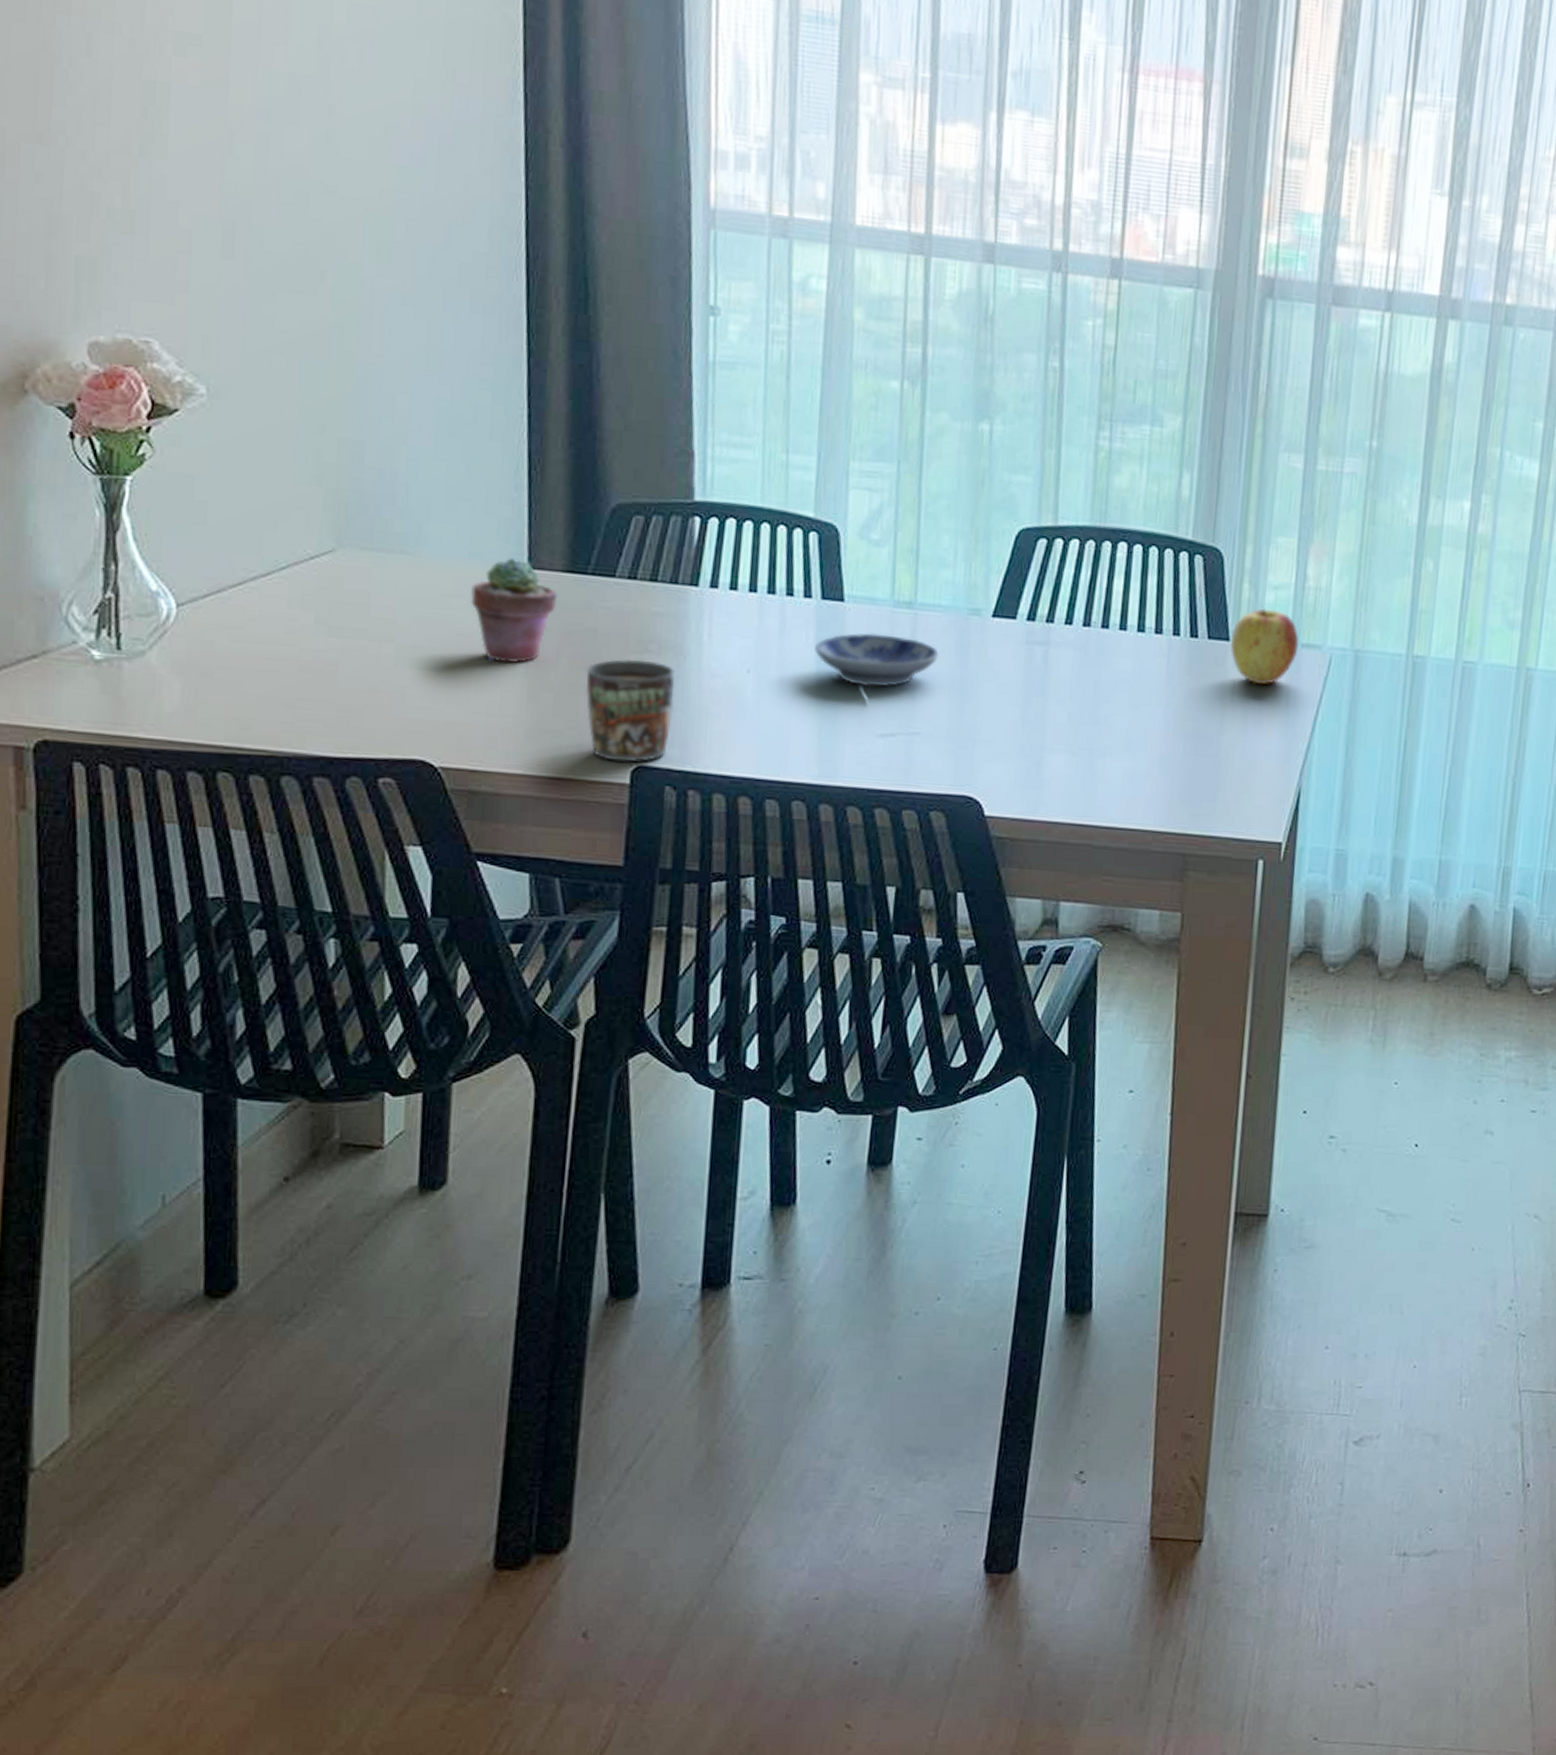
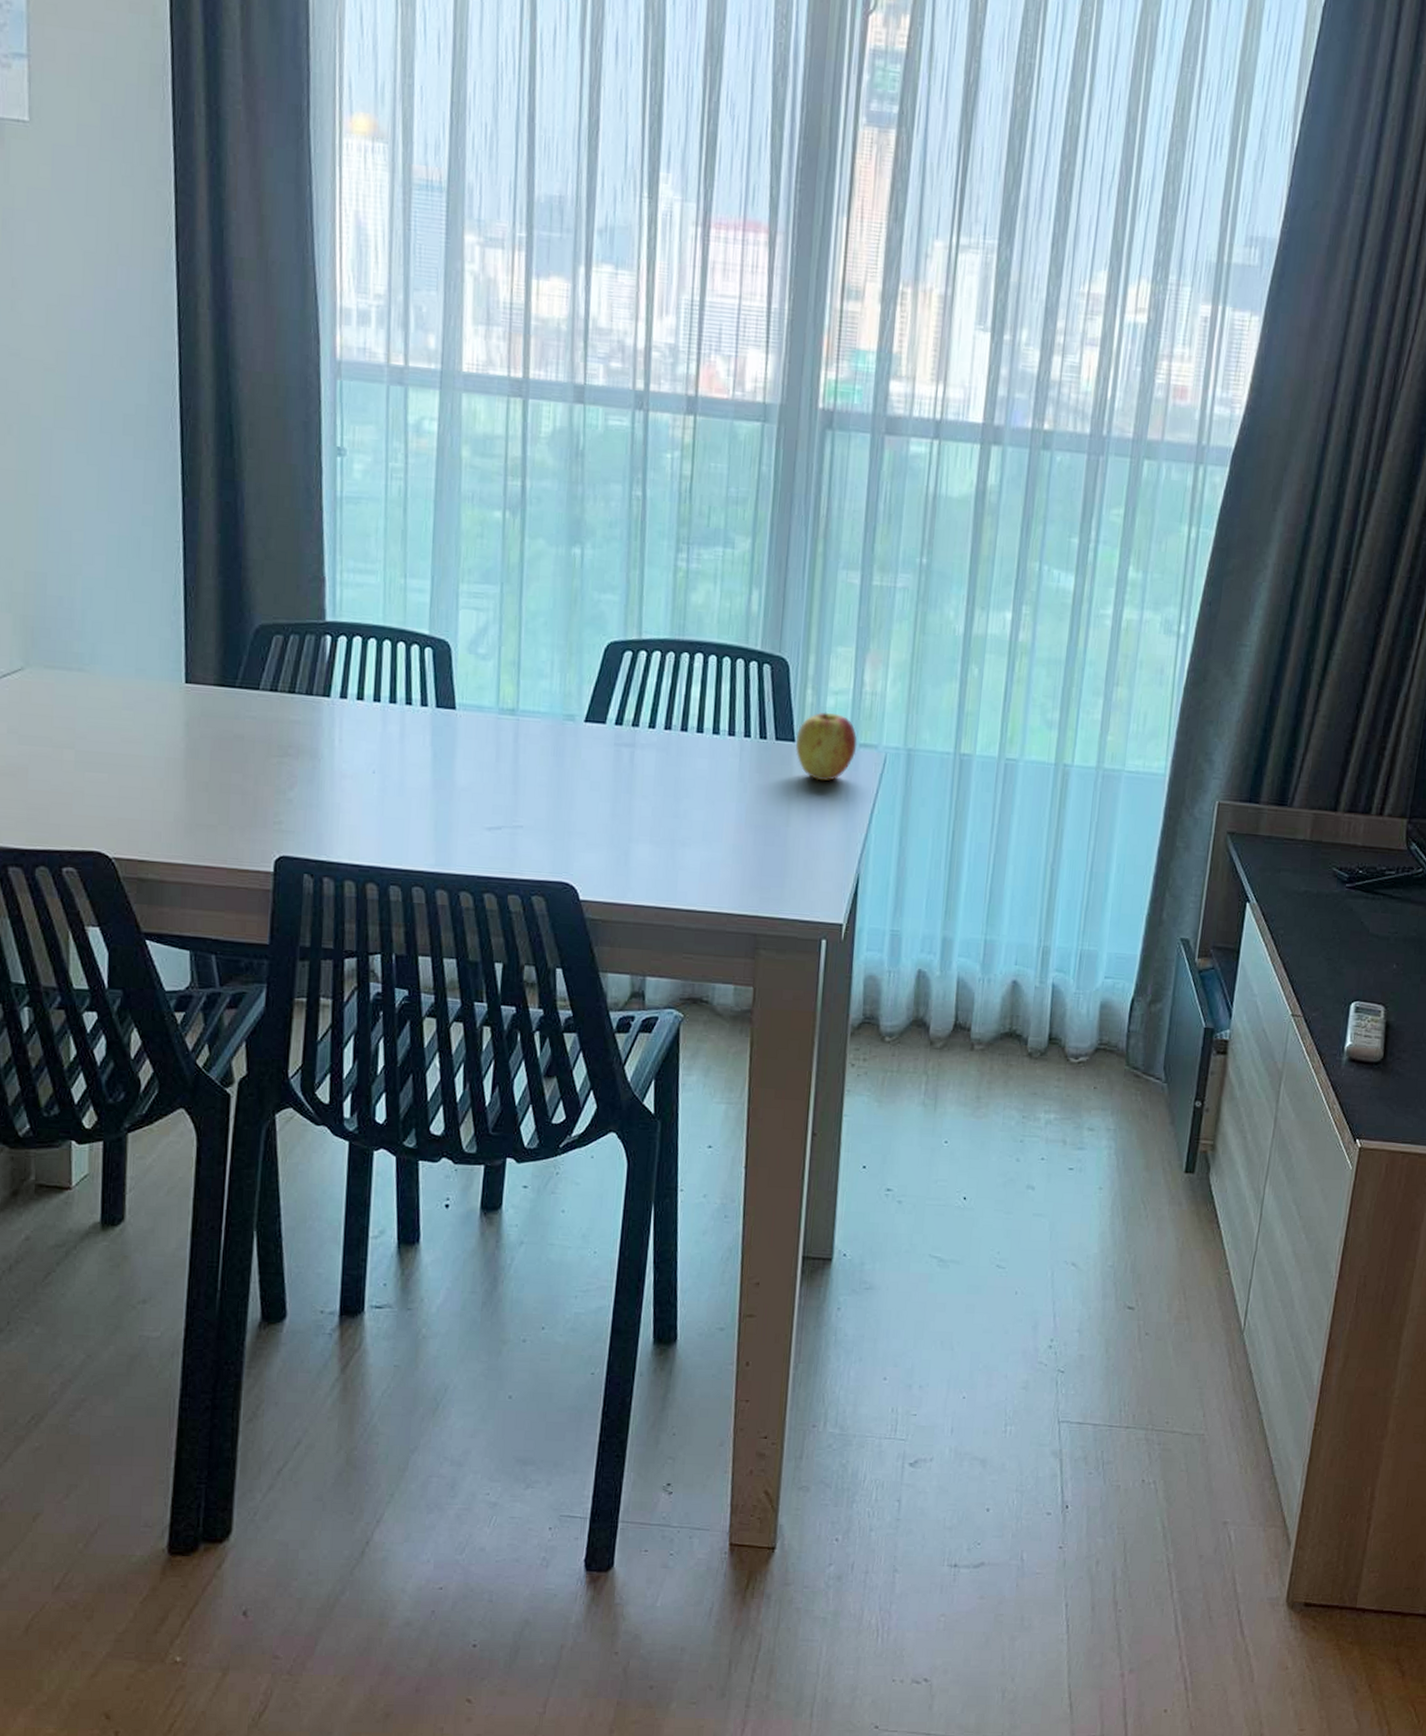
potted succulent: present [471,558,558,663] -> none [137,674,211,766]
mug: present [585,658,675,762] -> none [235,761,311,853]
bowl: present [815,633,939,688] -> none [431,737,539,786]

